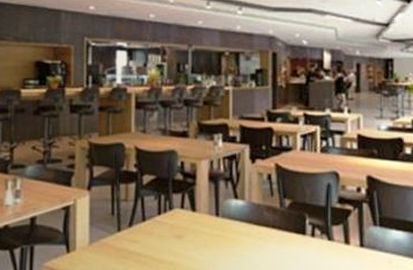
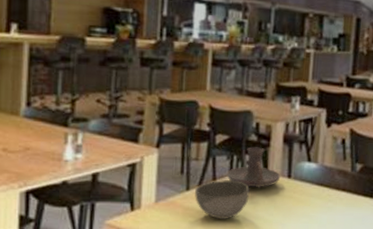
bowl: none [126,220,179,260] -> present [195,180,250,219]
candle holder: none [155,186,209,227] -> present [226,147,281,188]

